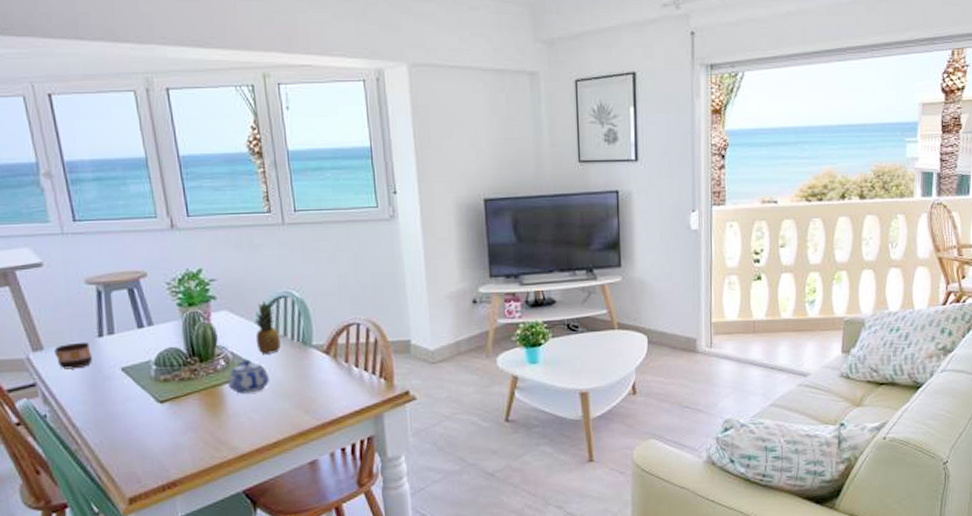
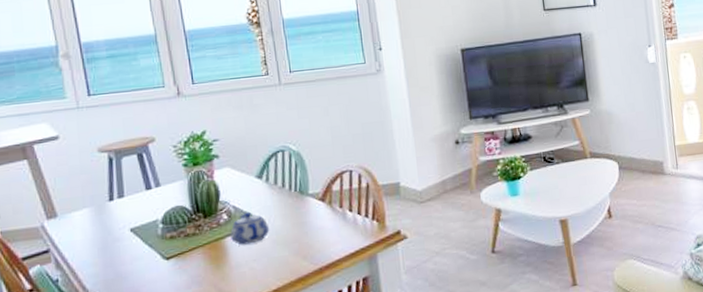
cup: present [54,342,93,370] -> none [67,206,104,235]
fruit: present [255,300,281,354] -> none [255,155,279,206]

